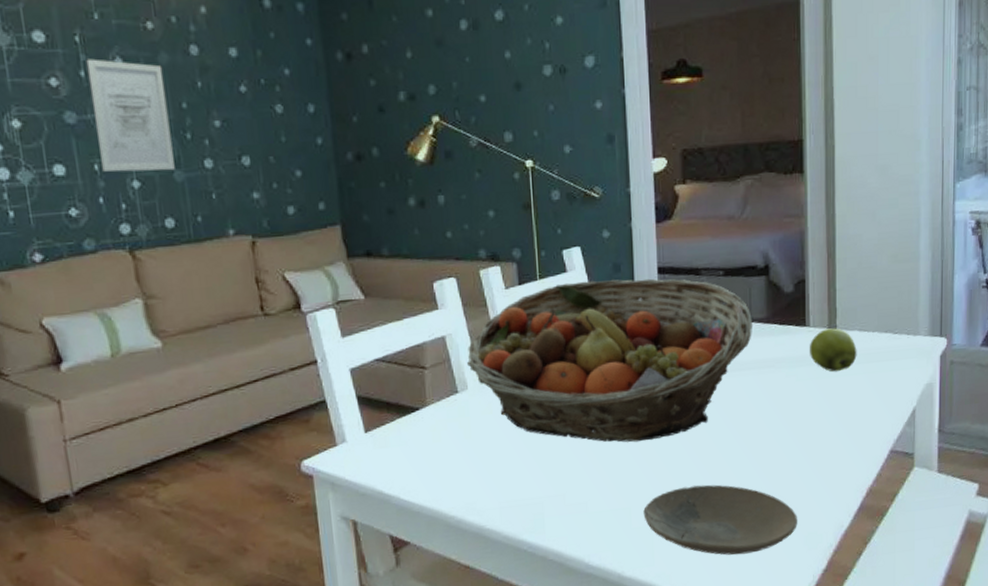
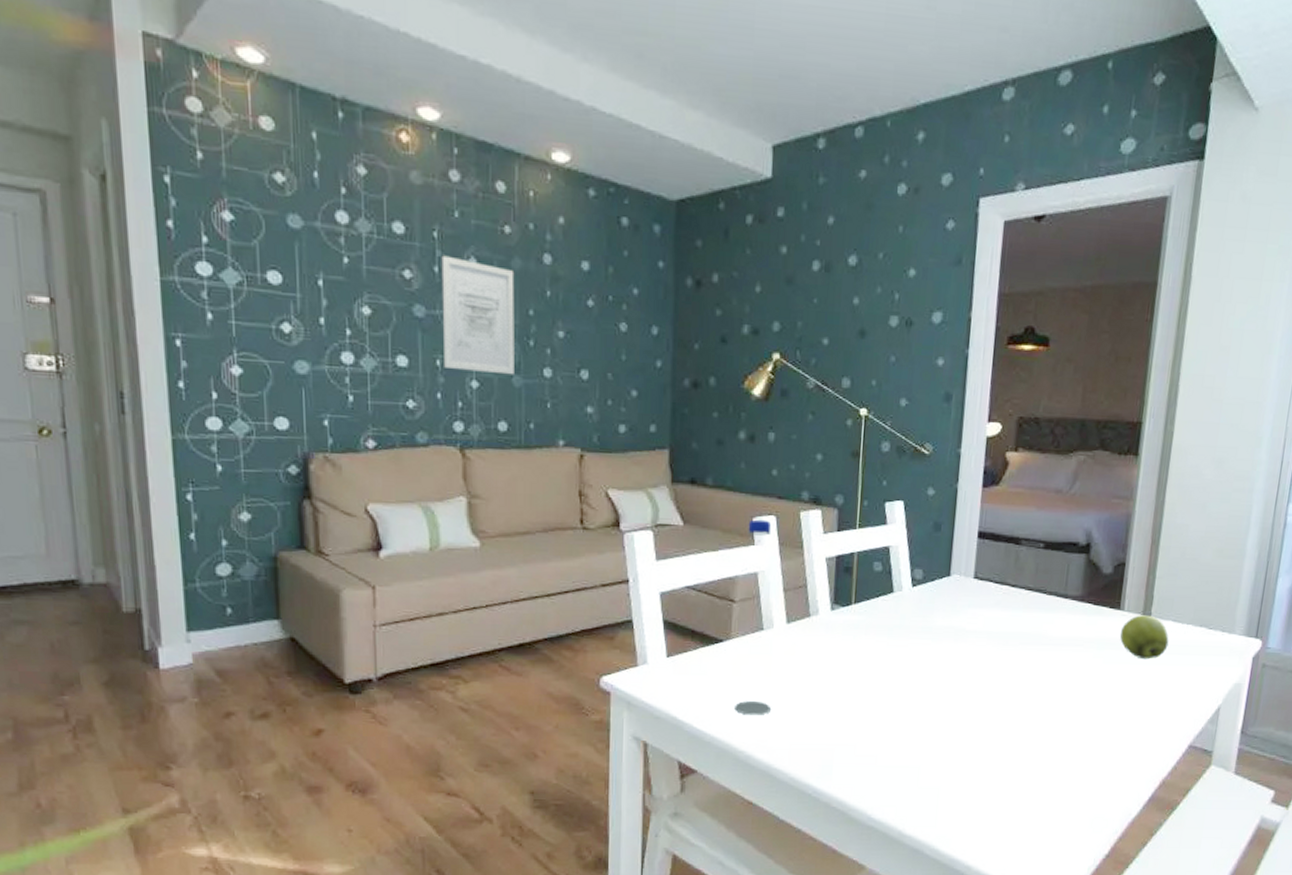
water bottle: none [429,283,475,480] -> present [735,519,771,715]
fruit basket: present [467,278,752,443] -> none [776,535,1067,703]
plate: present [643,484,797,555] -> none [932,754,1086,829]

